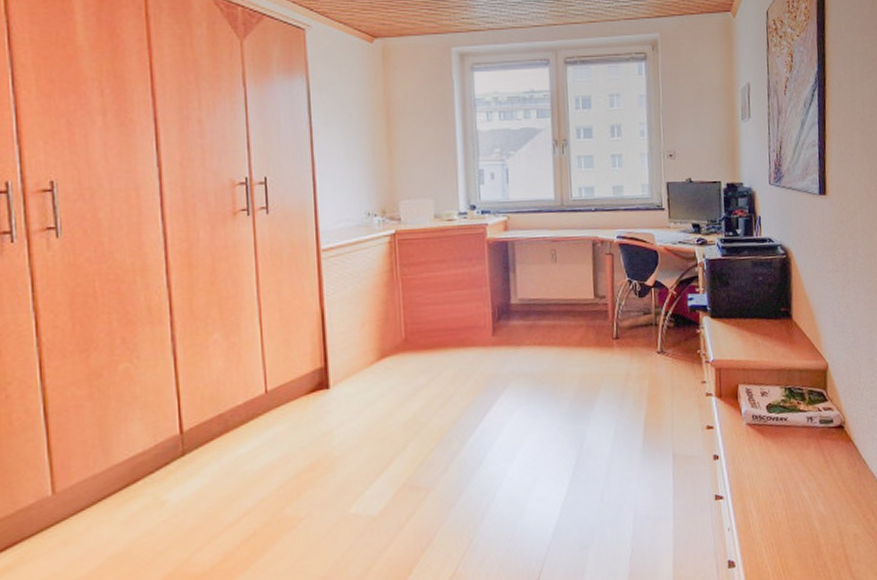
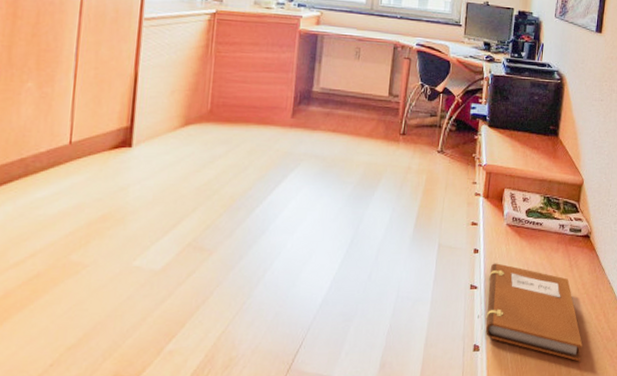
notebook: none [734,468,852,568] -> present [486,263,583,362]

